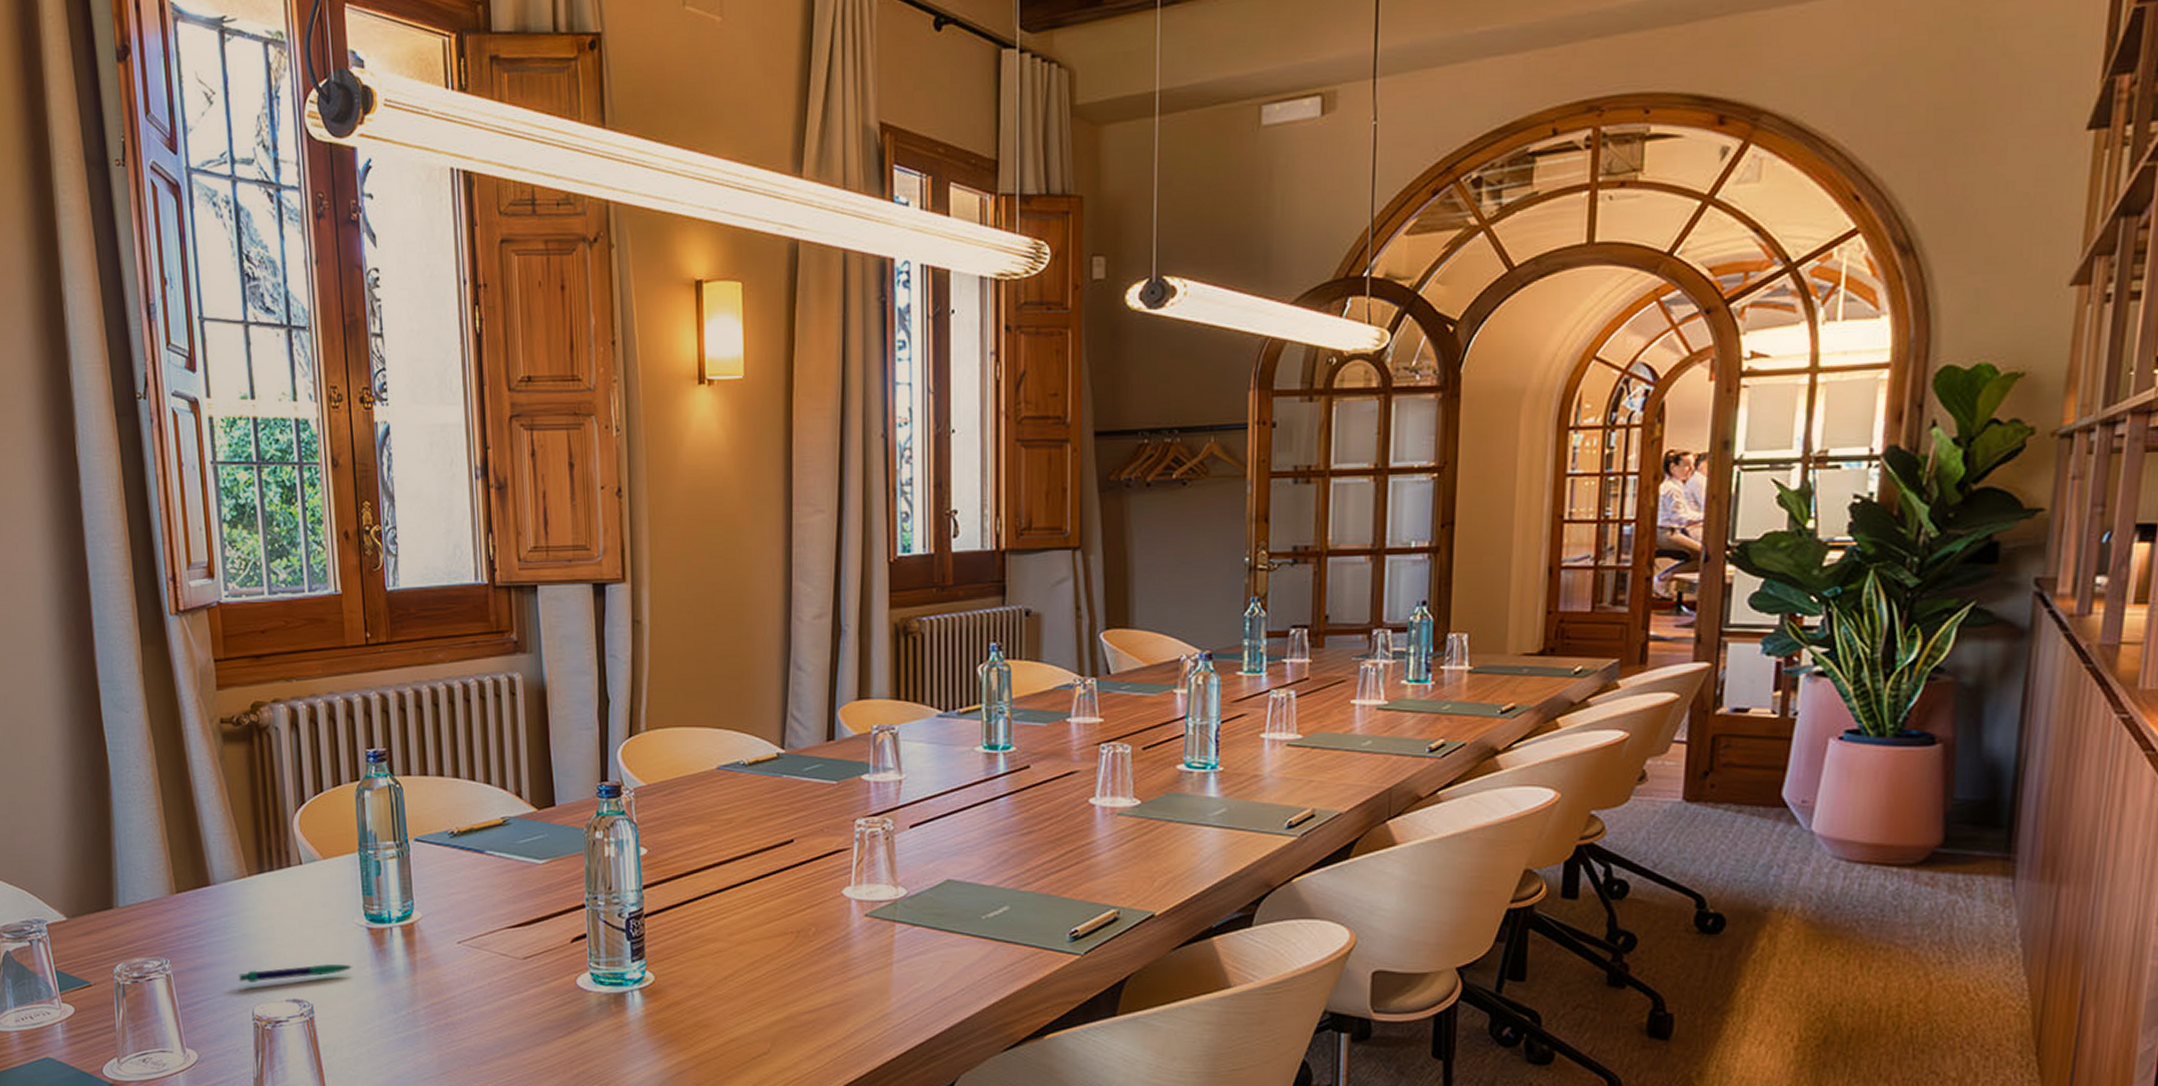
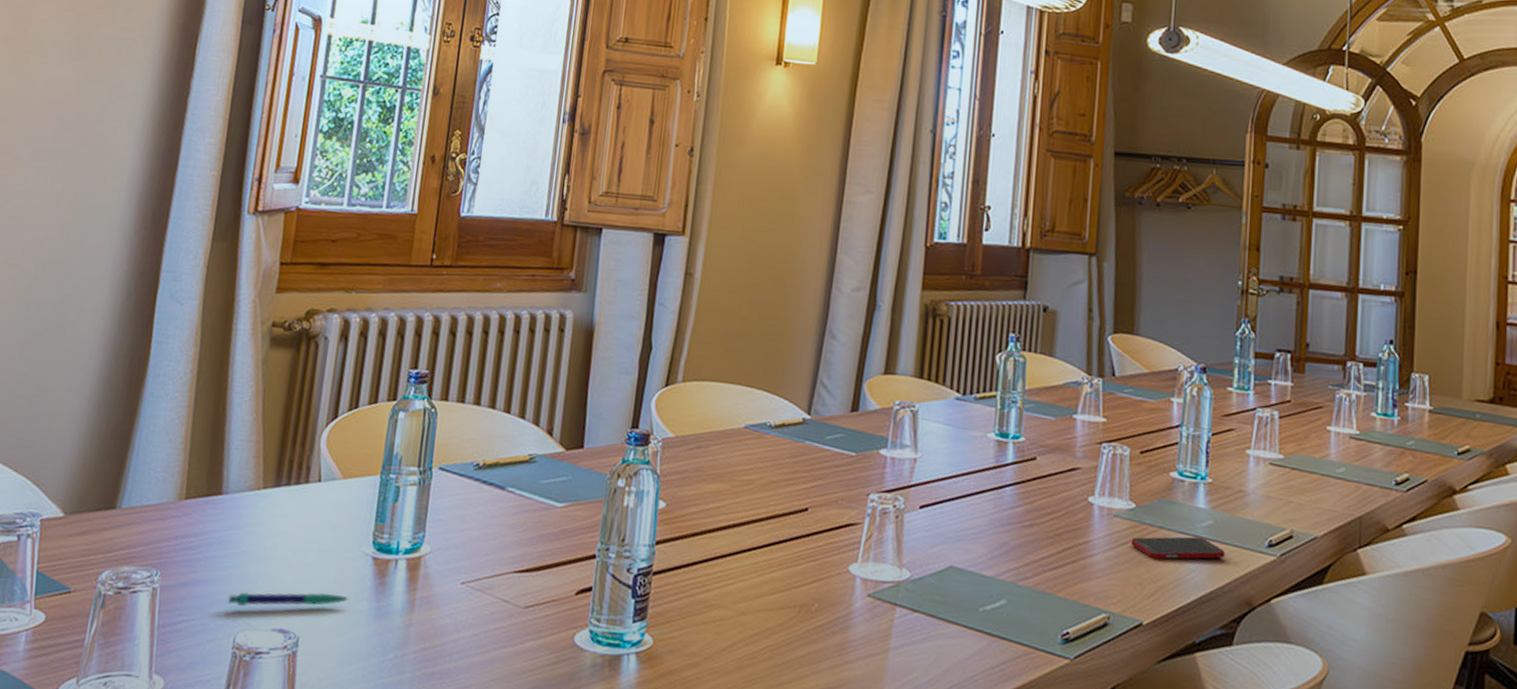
cell phone: none [1138,826,1241,852] -> present [1131,536,1225,560]

